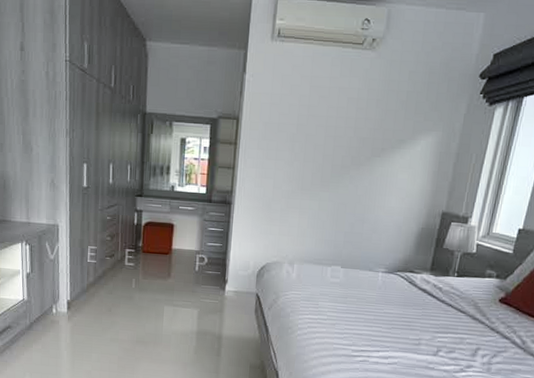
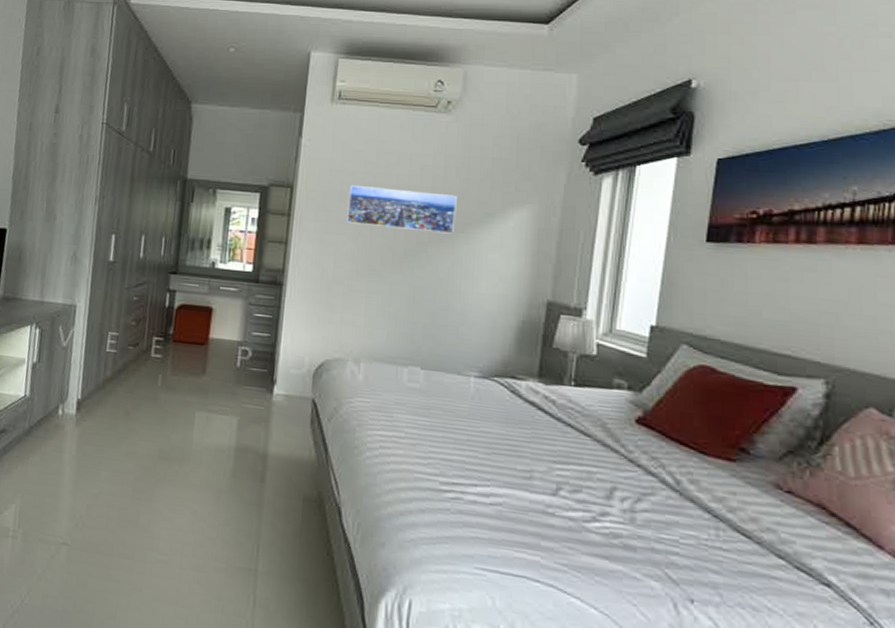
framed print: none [283,117,376,158] -> present [345,185,457,234]

